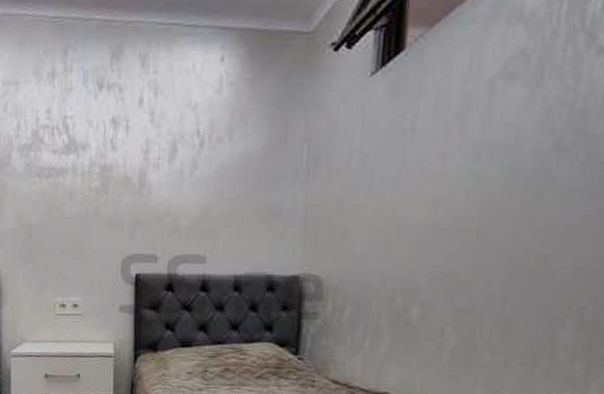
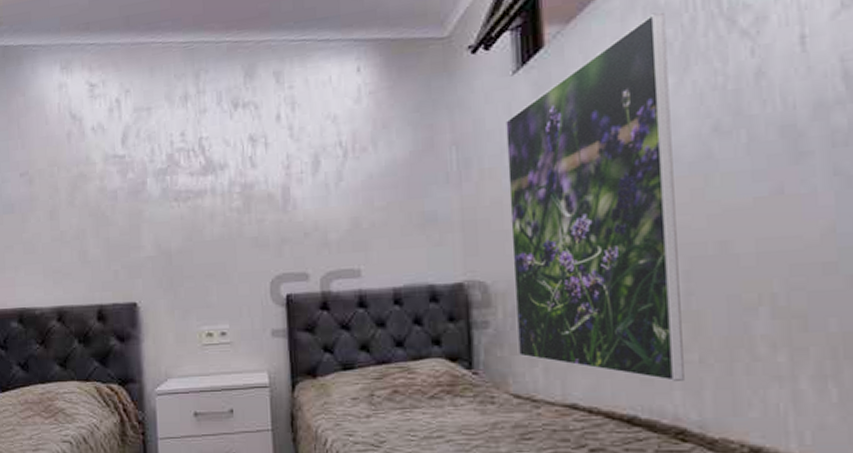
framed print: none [341,22,528,381] -> present [506,12,684,383]

